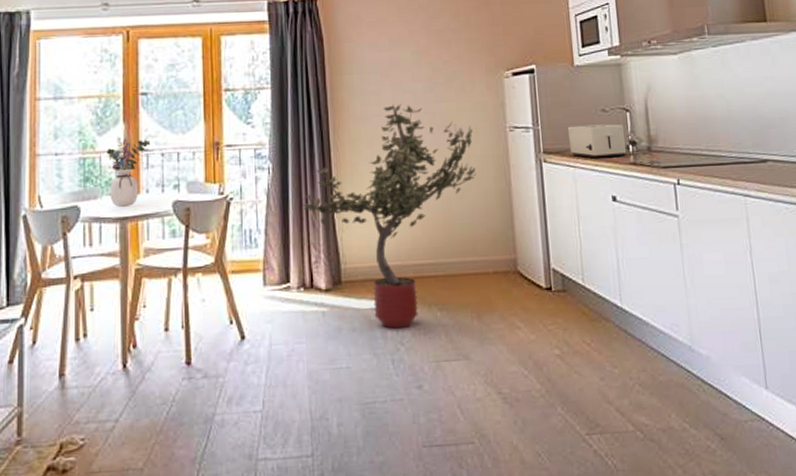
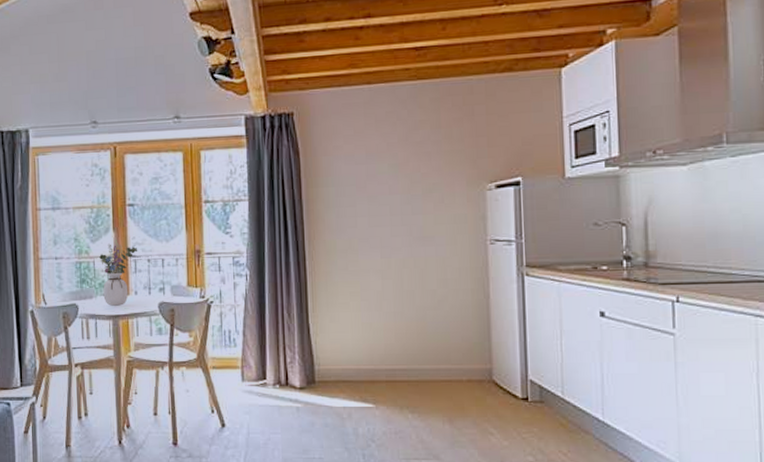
potted tree: present [301,103,477,329] -> none [277,215,454,427]
toaster: present [568,124,627,159] -> none [555,238,620,273]

